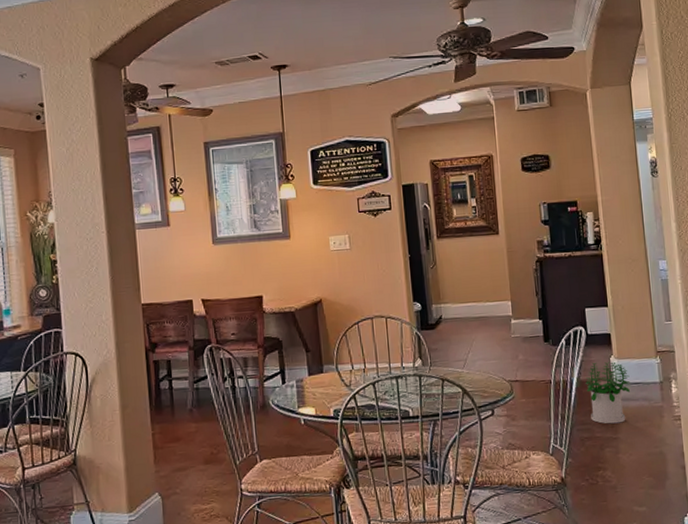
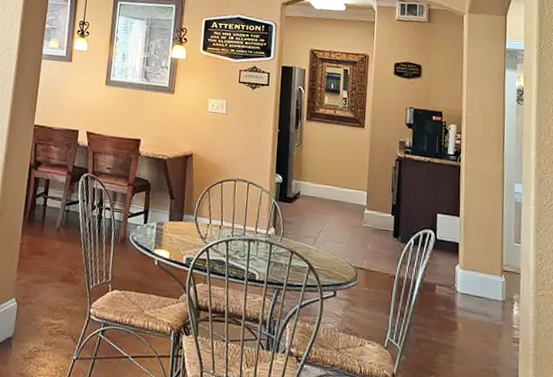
potted plant: present [585,361,630,424] -> none [428,267,473,333]

